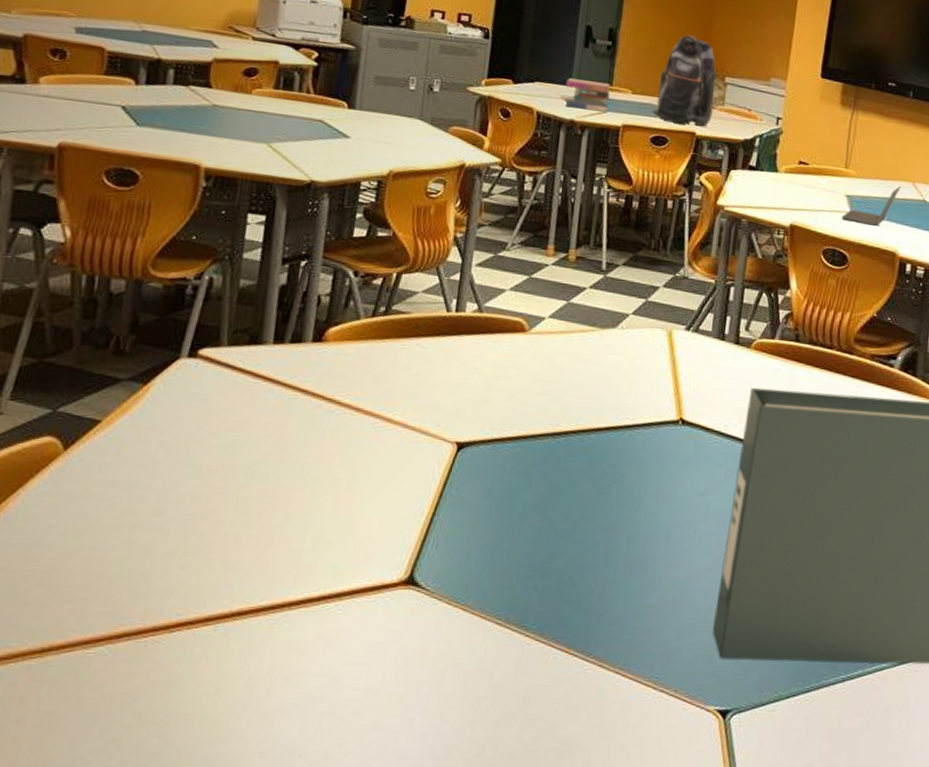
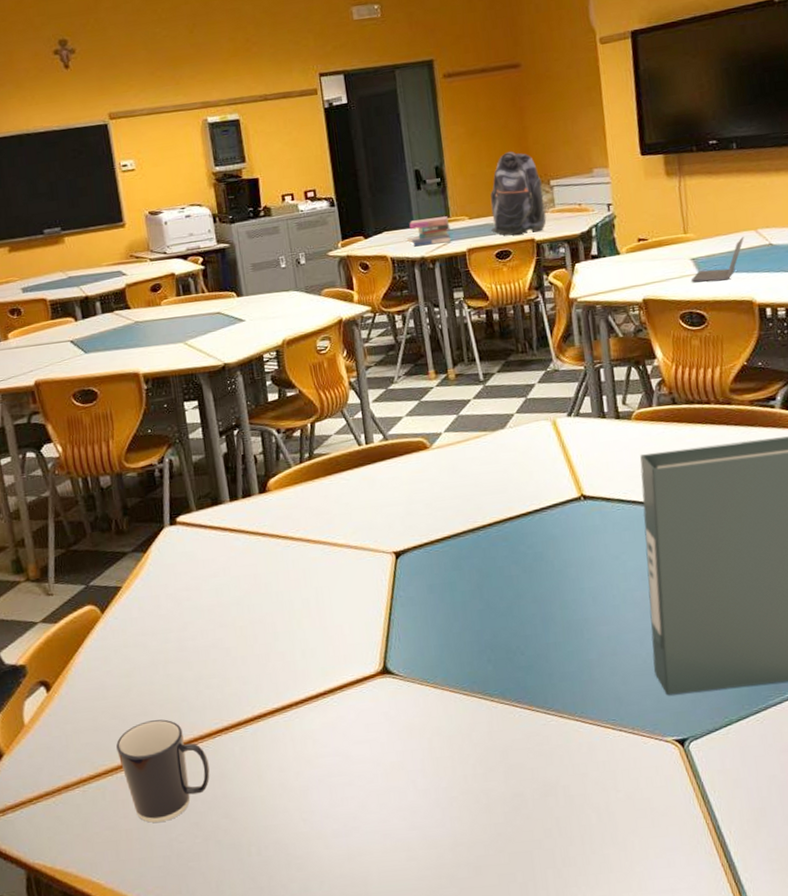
mug: none [32,598,156,732] -> present [116,719,210,823]

